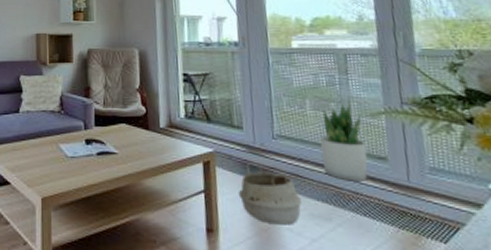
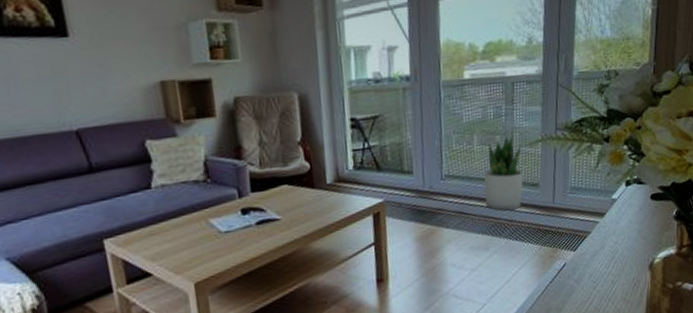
woven basket: present [238,161,302,225] -> none [407,205,464,263]

